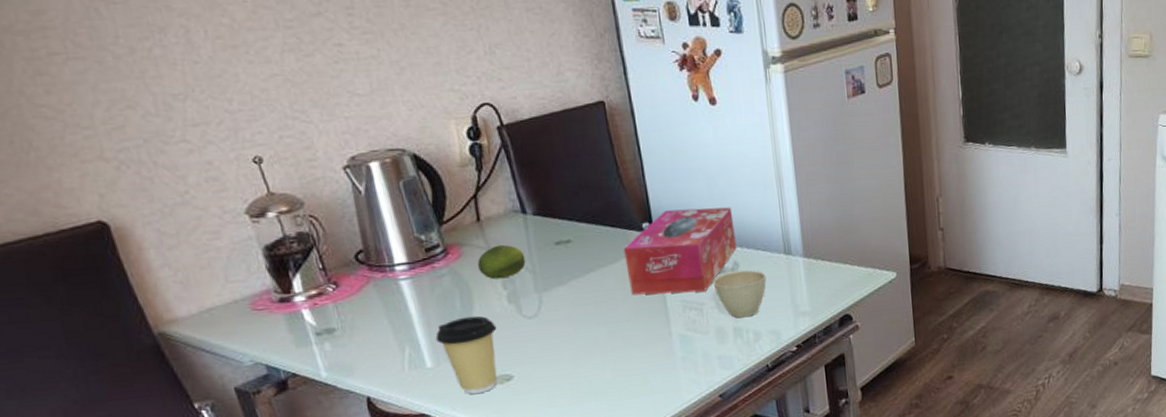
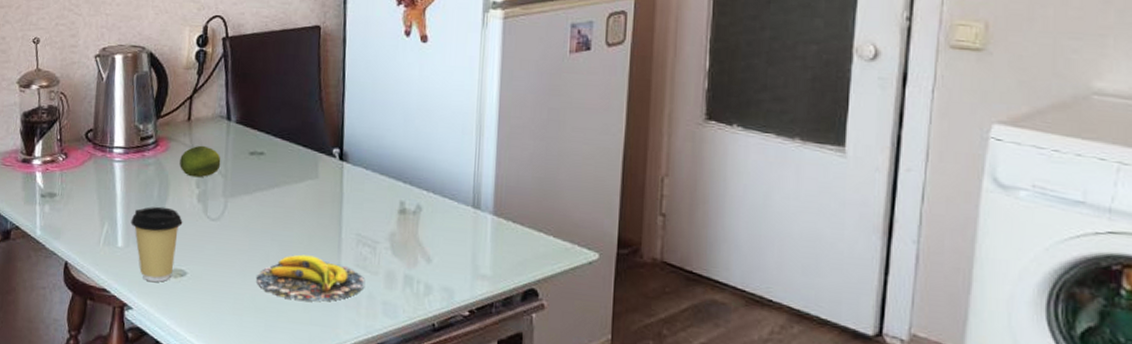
banana: none [589,330,699,376] -> present [257,254,365,302]
tissue box: present [623,207,737,296] -> none [309,140,425,229]
cup: present [712,270,767,318] -> none [391,214,448,267]

